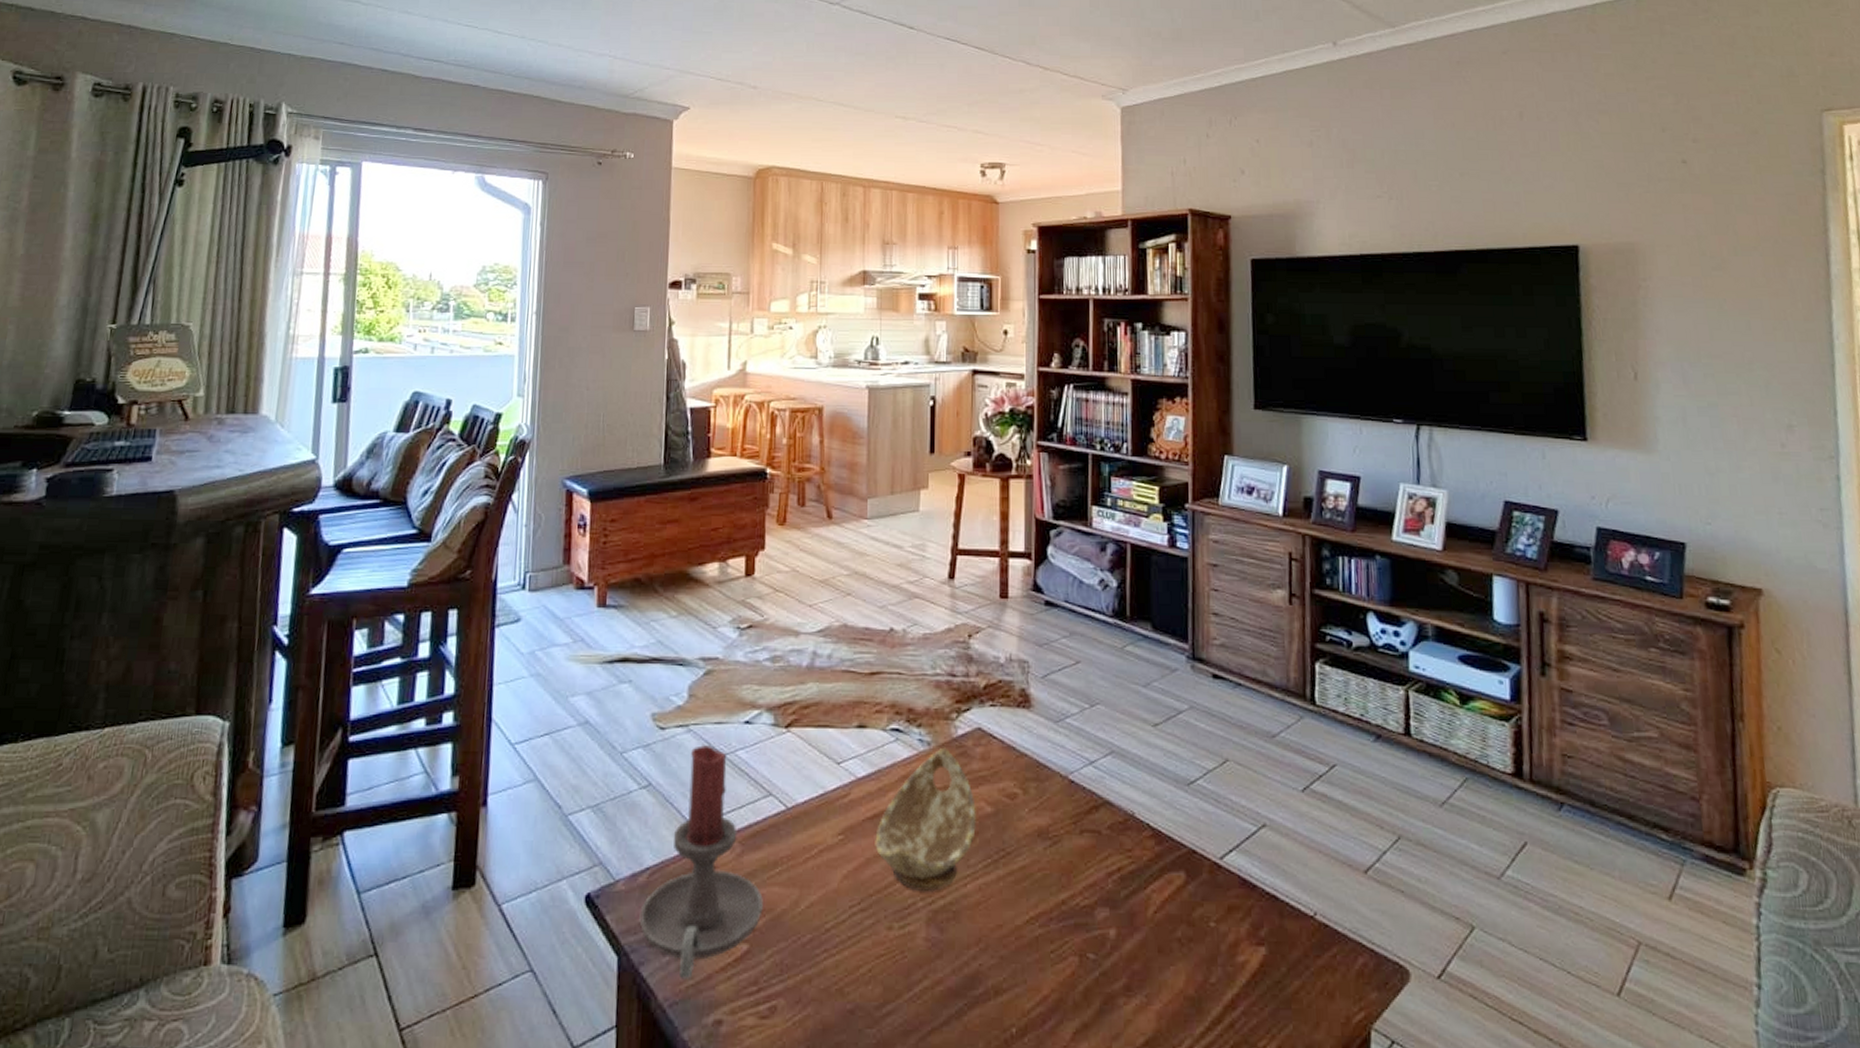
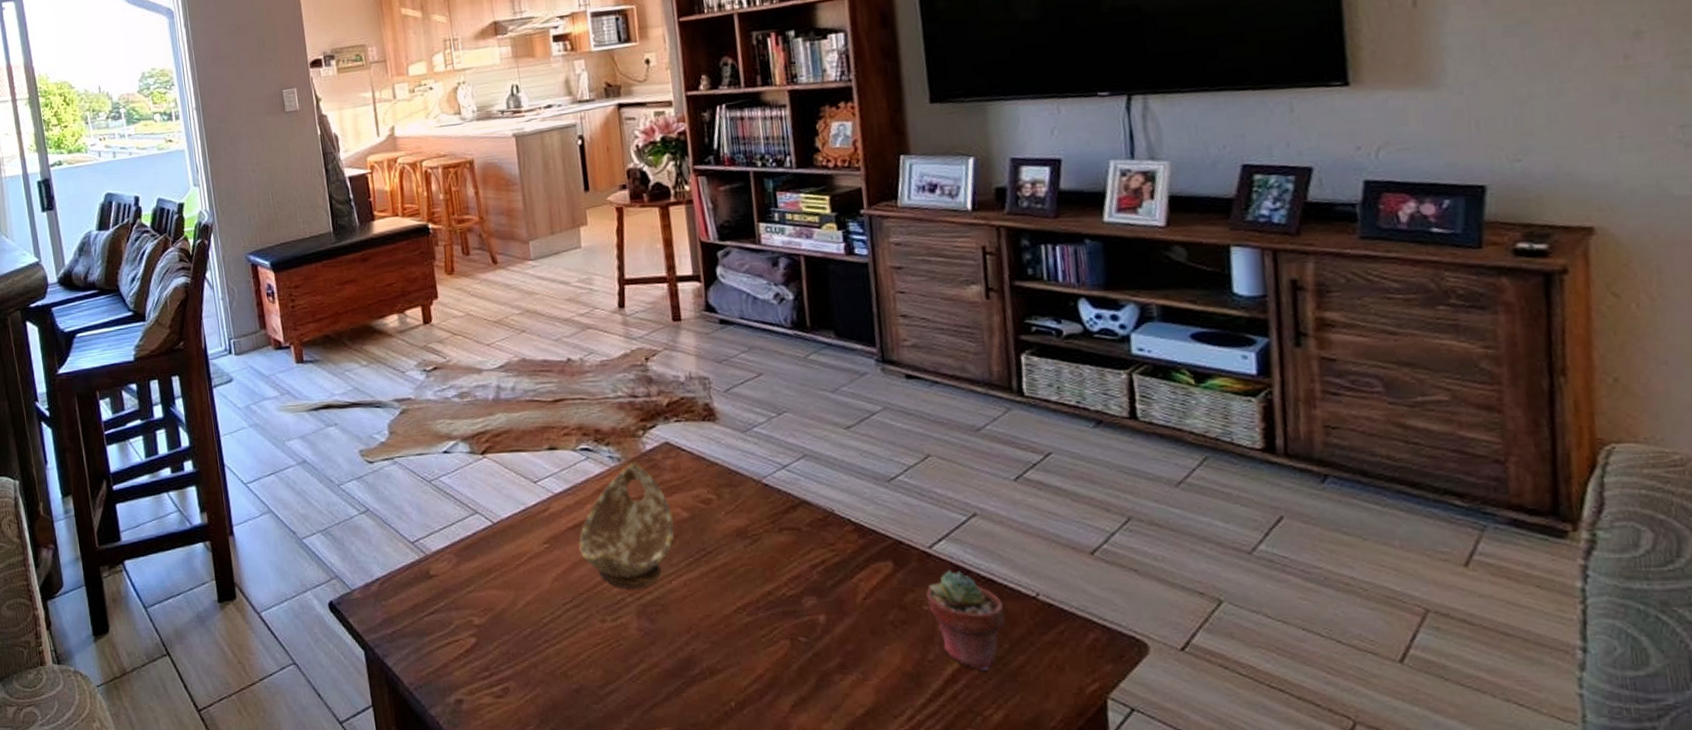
candle holder: present [639,744,763,980] -> none [377,473,484,668]
potted succulent: none [1214,884,1284,998] -> present [926,570,1005,672]

